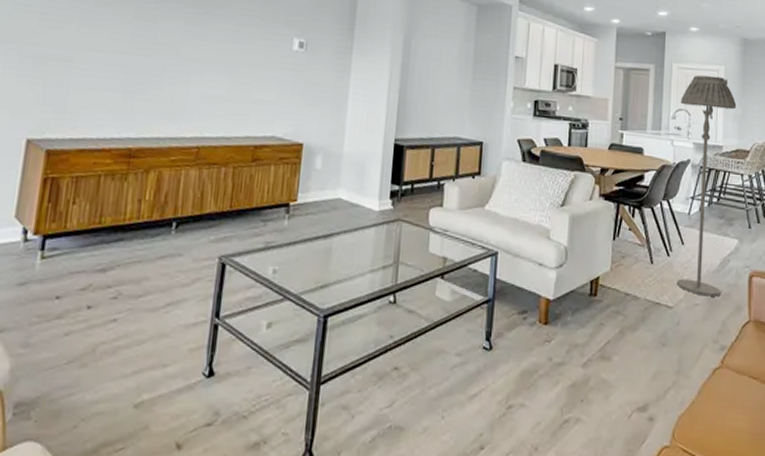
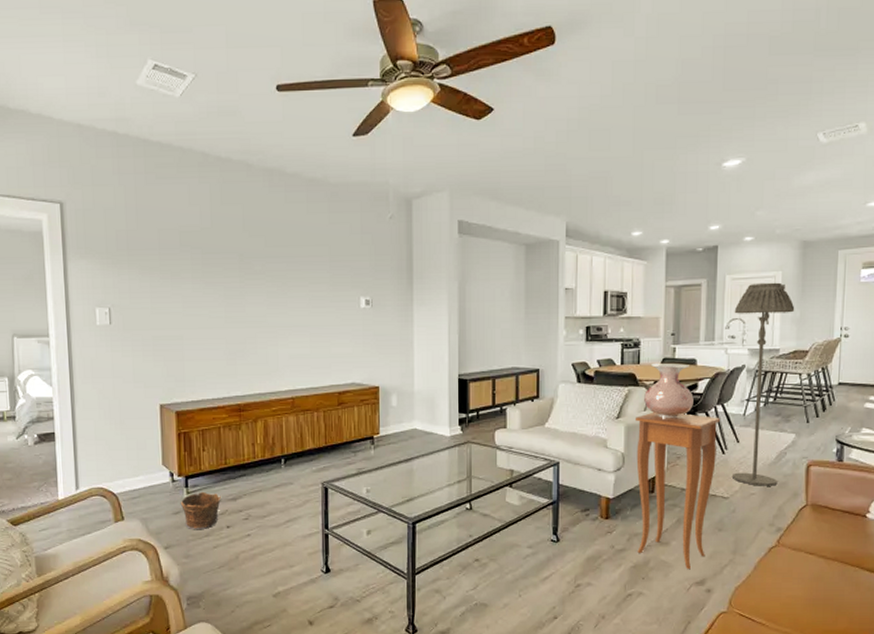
clay pot: none [29,257,88,310] -> present [180,491,222,530]
side table: none [577,202,665,392] -> present [634,411,720,570]
vase: none [590,149,640,212] -> present [644,363,694,419]

